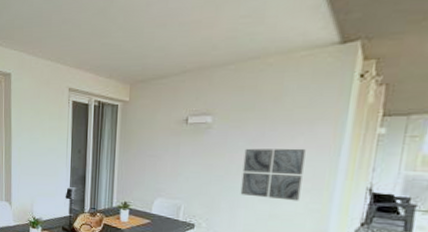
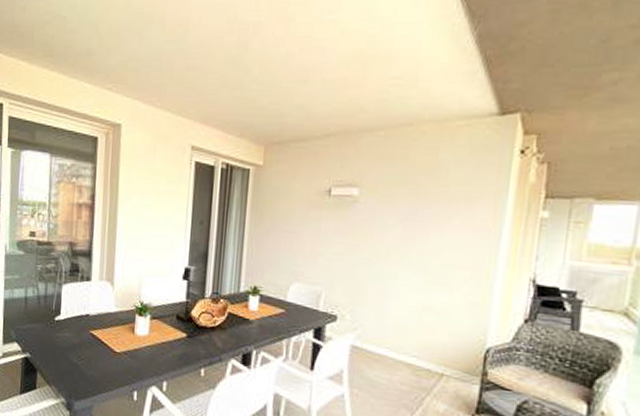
wall art: present [240,148,306,201] -> none [390,227,463,292]

